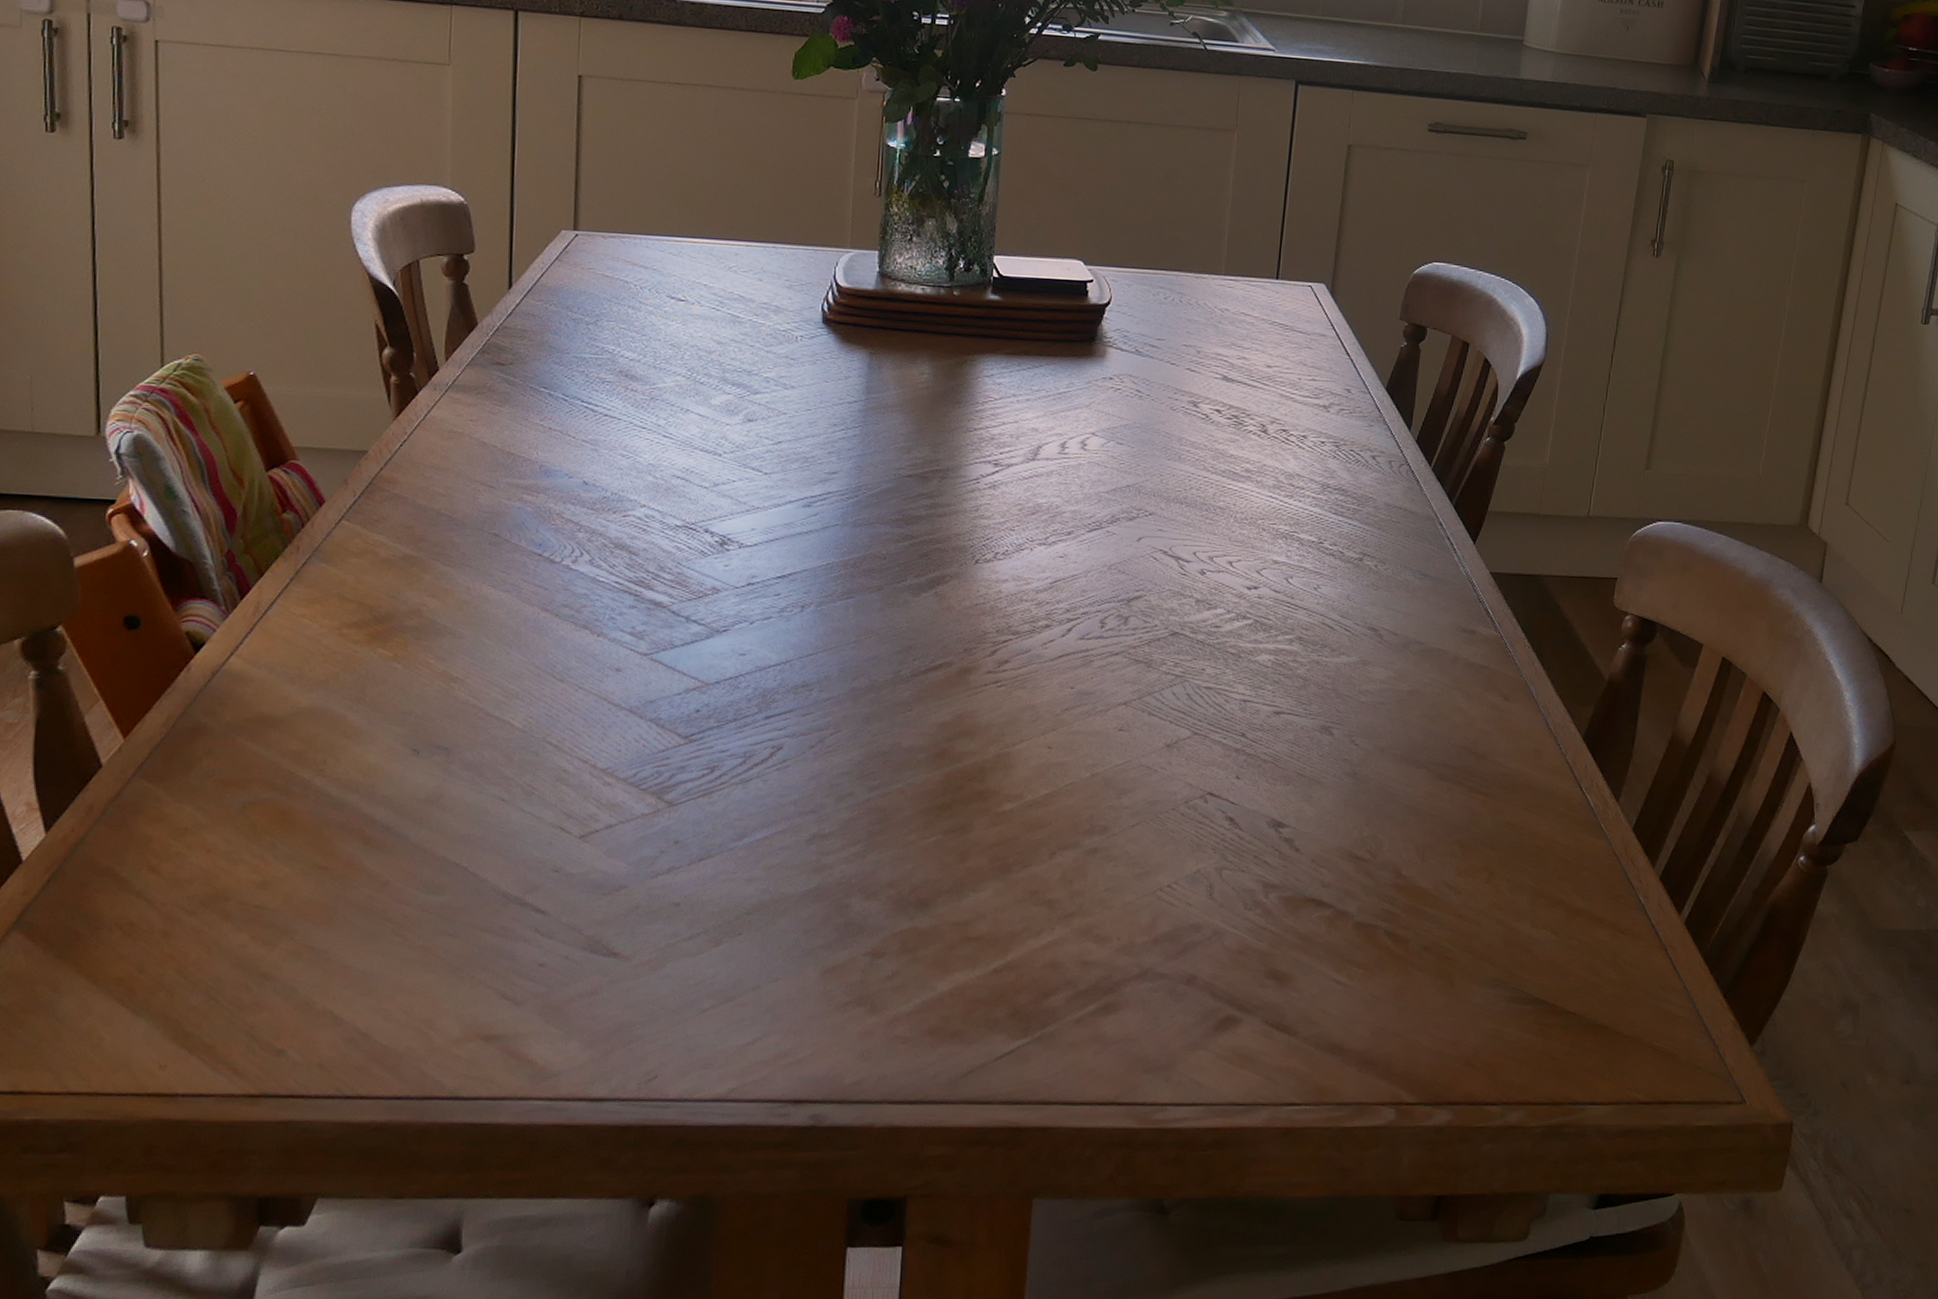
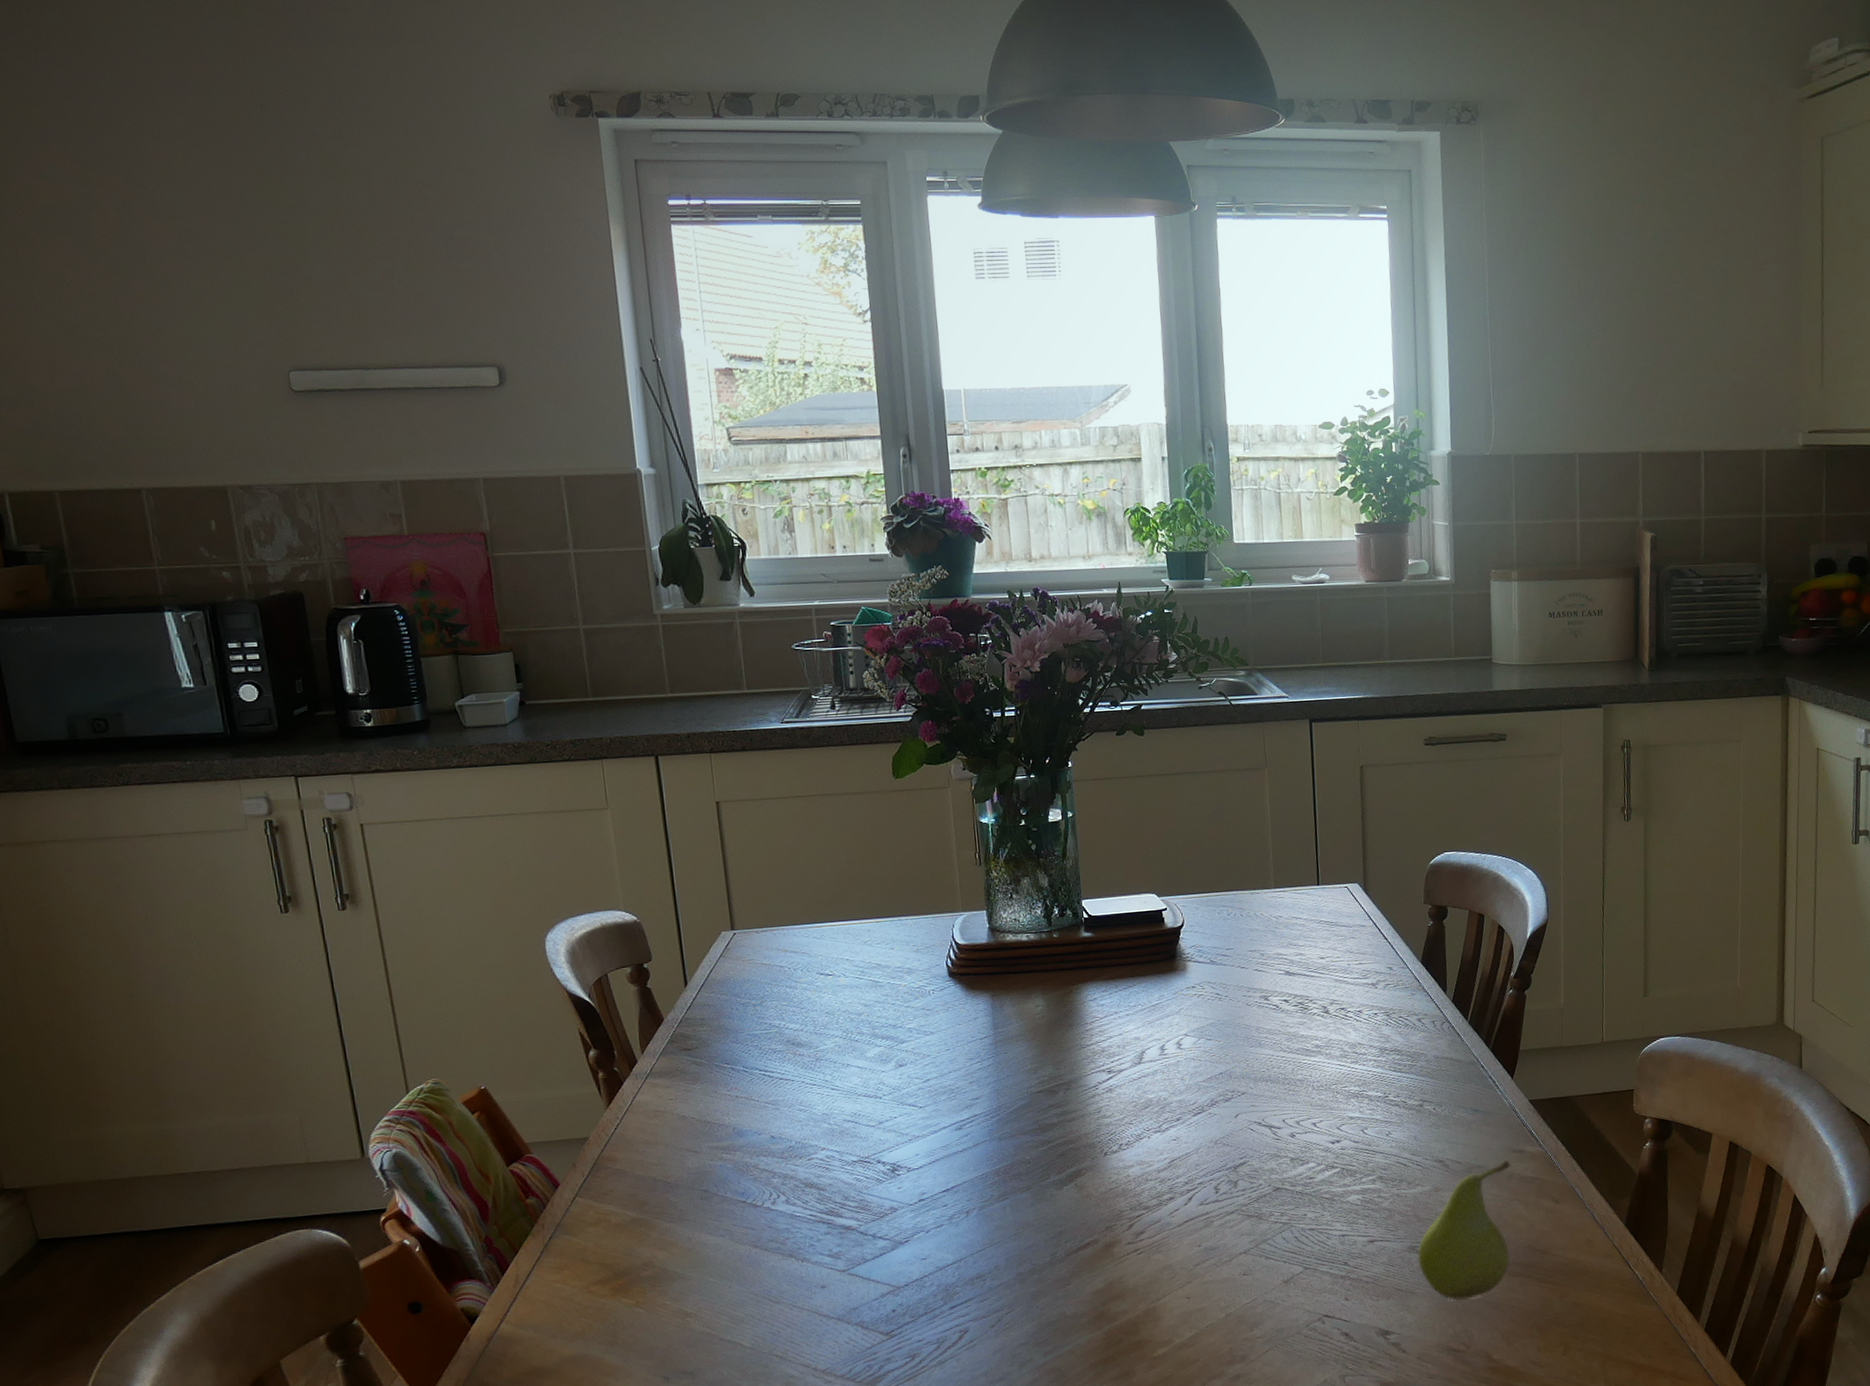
fruit: none [1329,639,1458,800] -> present [1417,1159,1511,1301]

